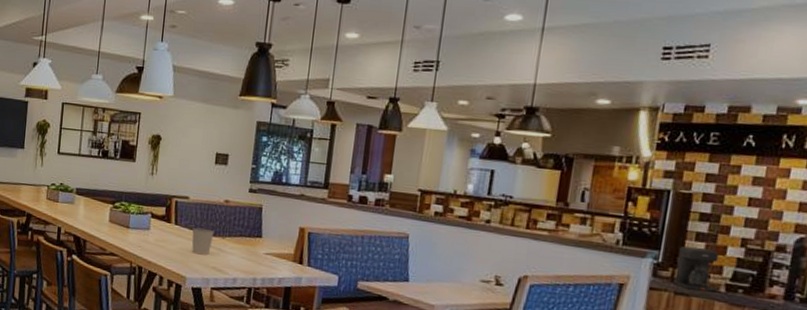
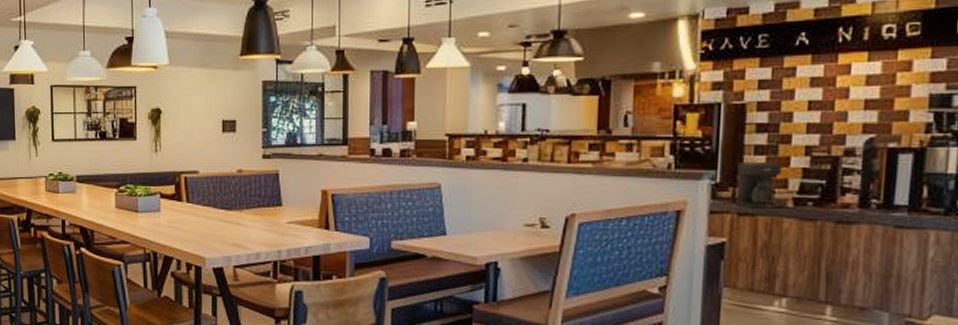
dixie cup: present [191,227,214,256] -> none [206,202,230,232]

